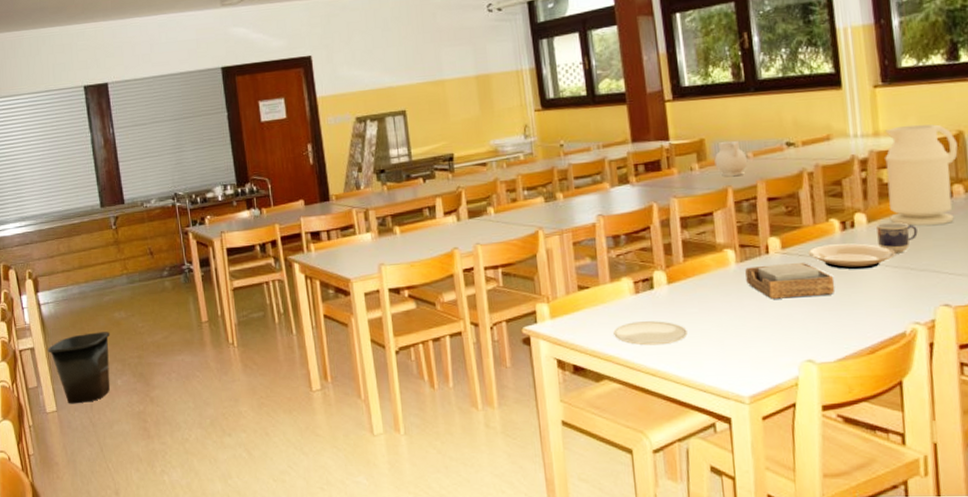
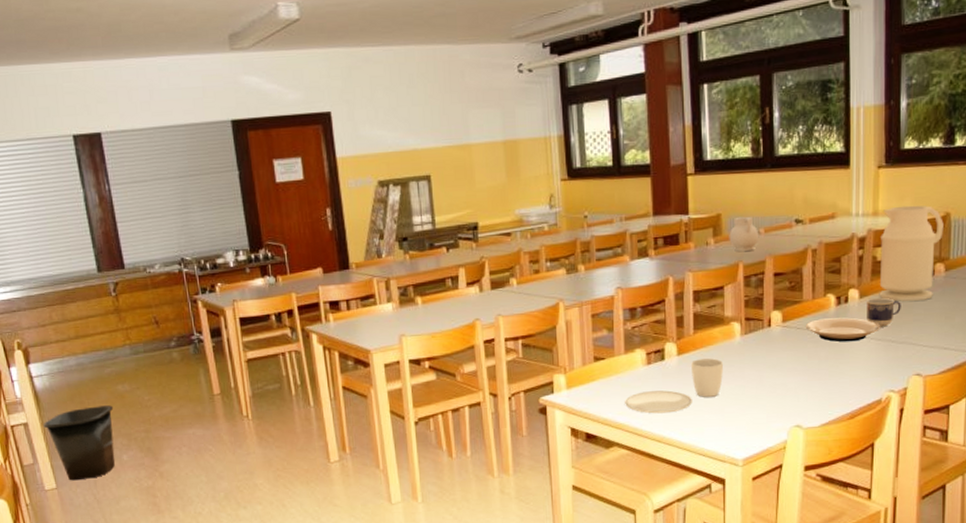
cup: none [683,287,720,329] -> present [691,358,723,397]
napkin holder: present [745,263,835,299] -> none [749,335,826,369]

